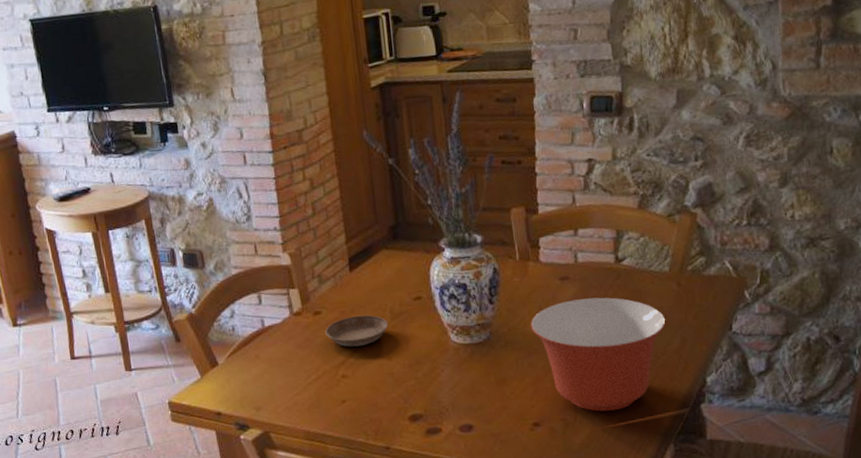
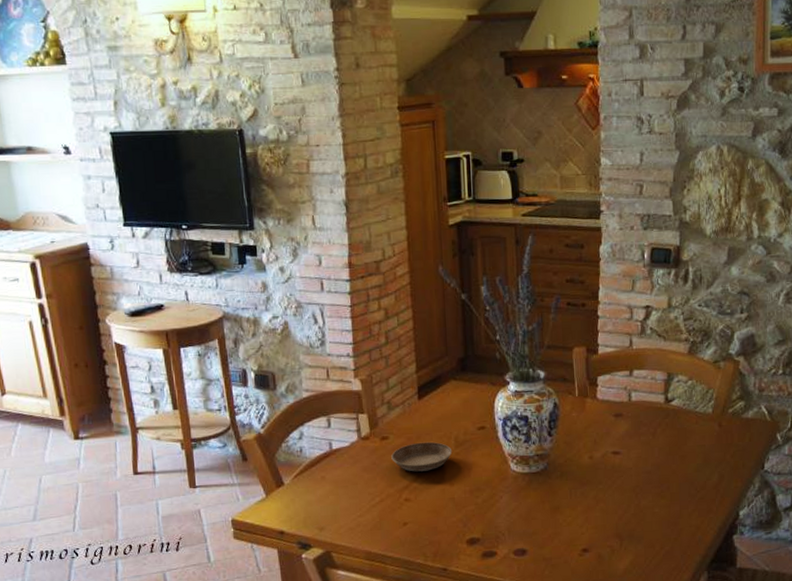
mixing bowl: present [530,297,666,412] -> none [584,434,707,540]

